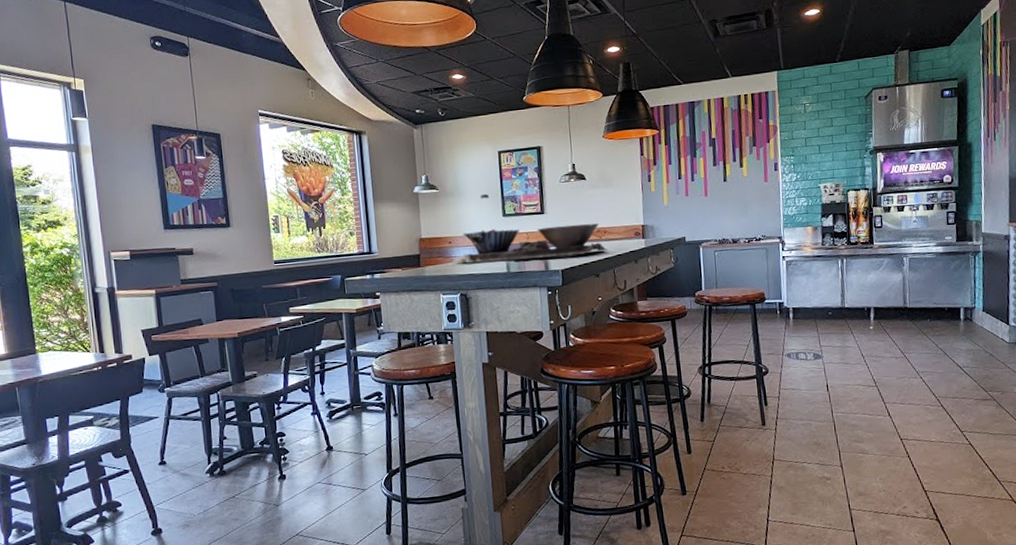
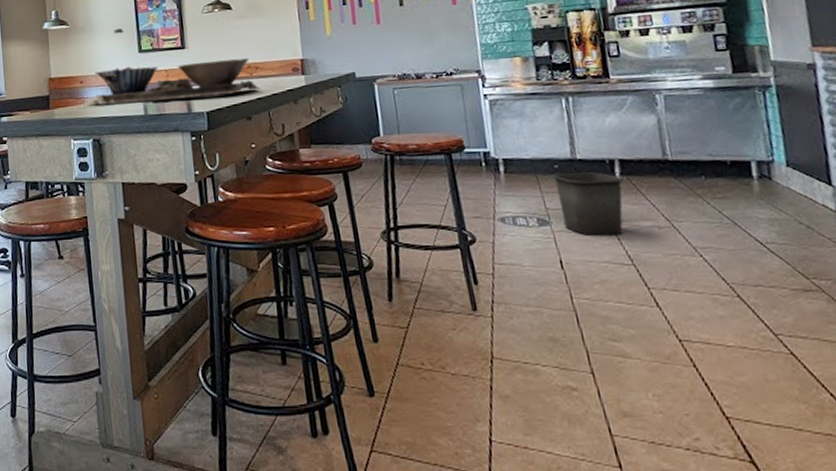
waste bin: none [826,317,875,366] -> present [552,172,624,236]

